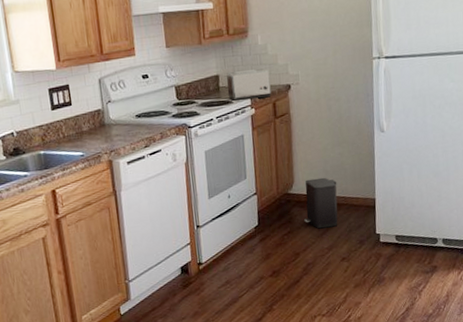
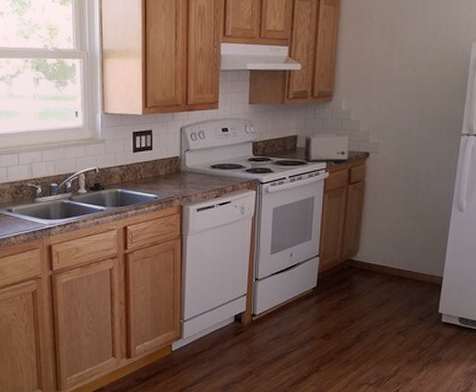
pedal bin: present [303,177,338,229] -> none [363,249,404,299]

